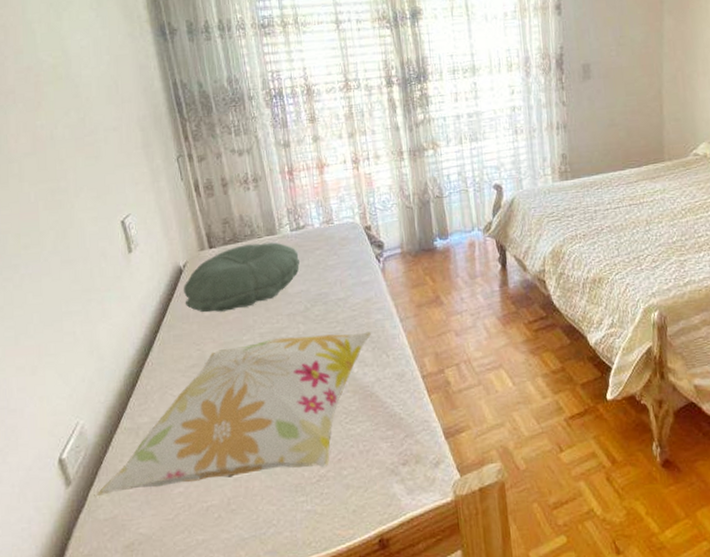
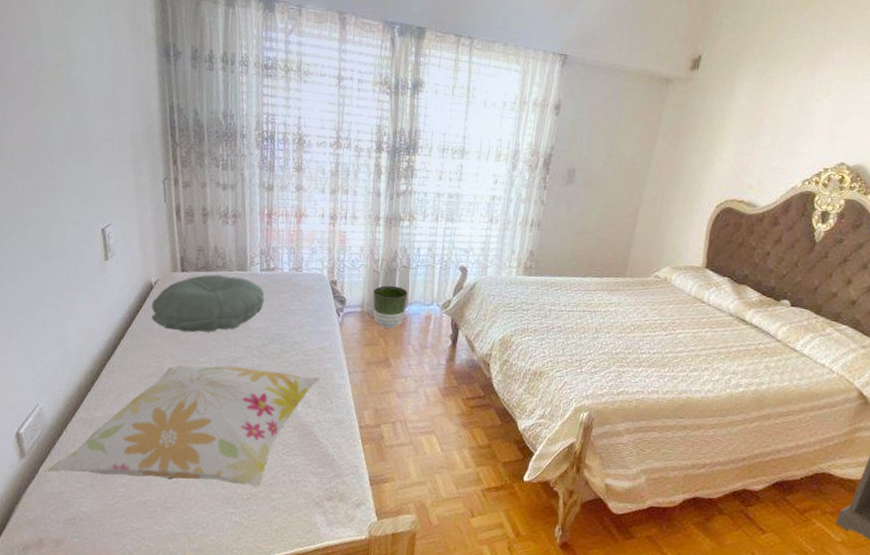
planter: none [410,218,448,265] -> present [372,285,408,329]

